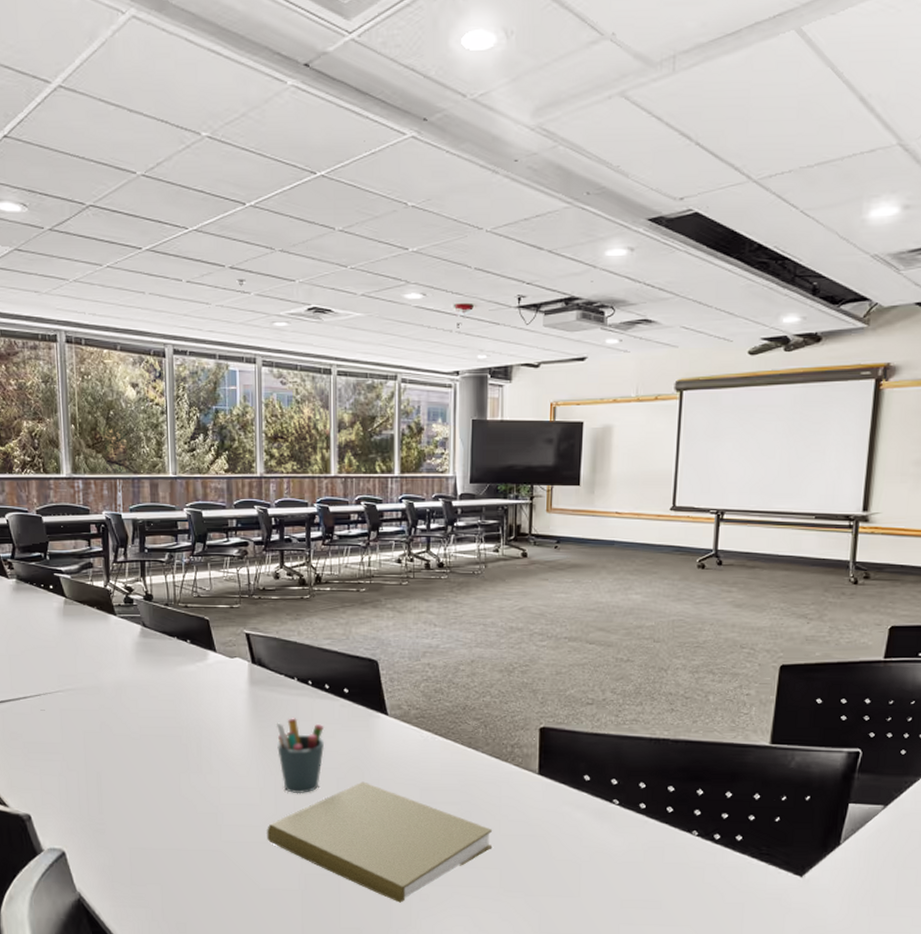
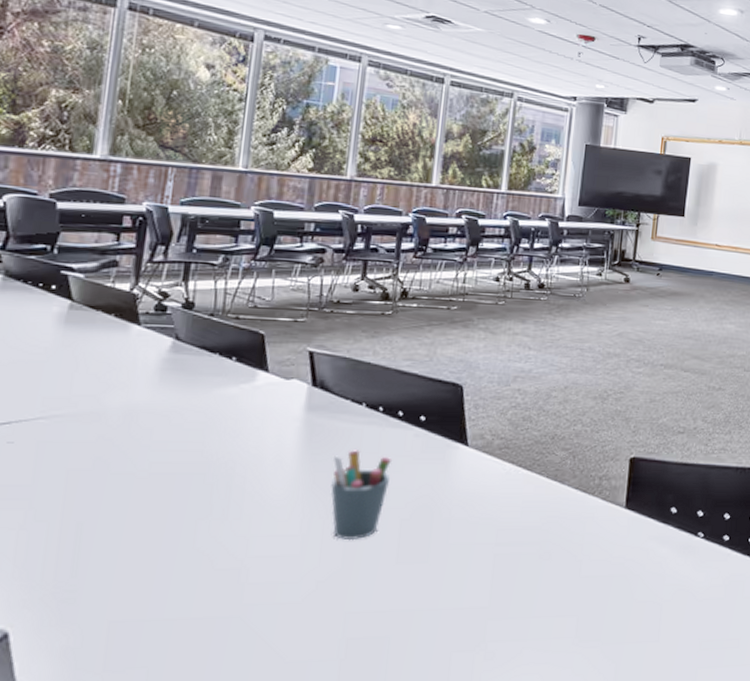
book: present [267,781,493,903] -> none [303,522,573,665]

